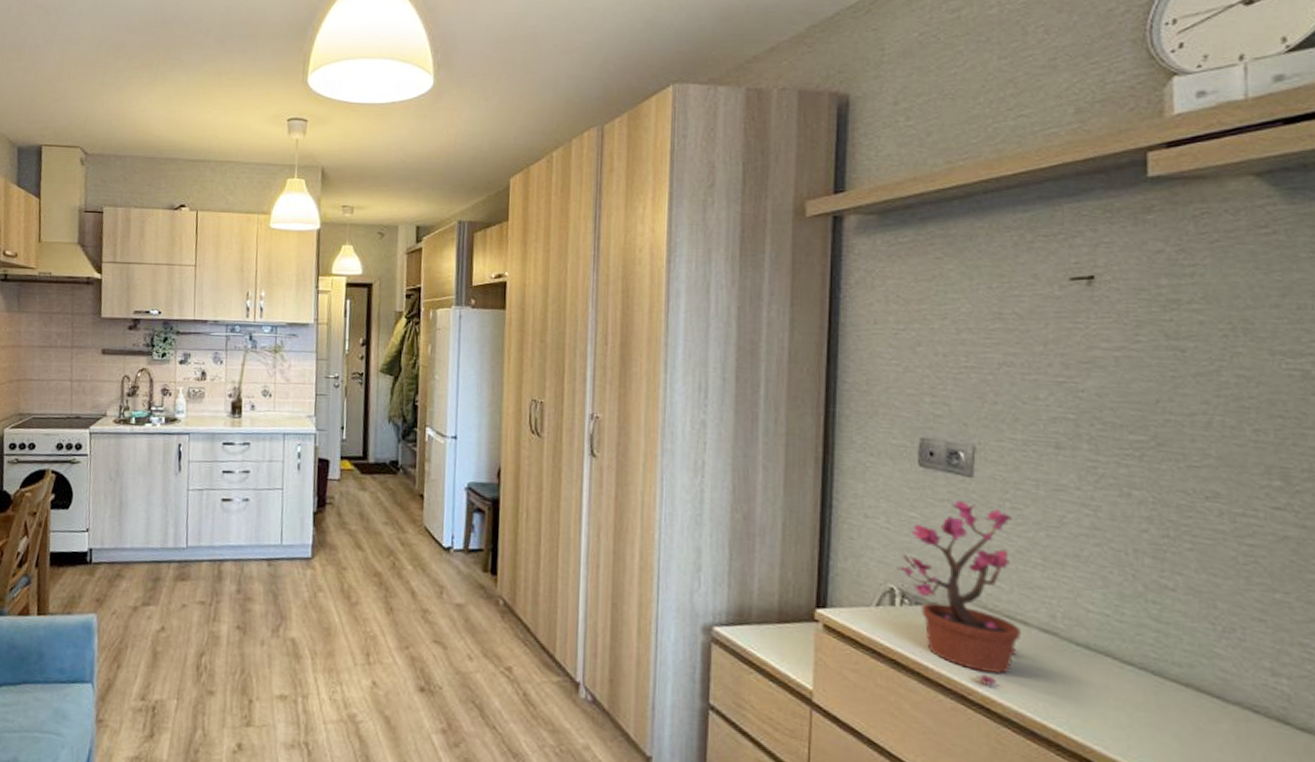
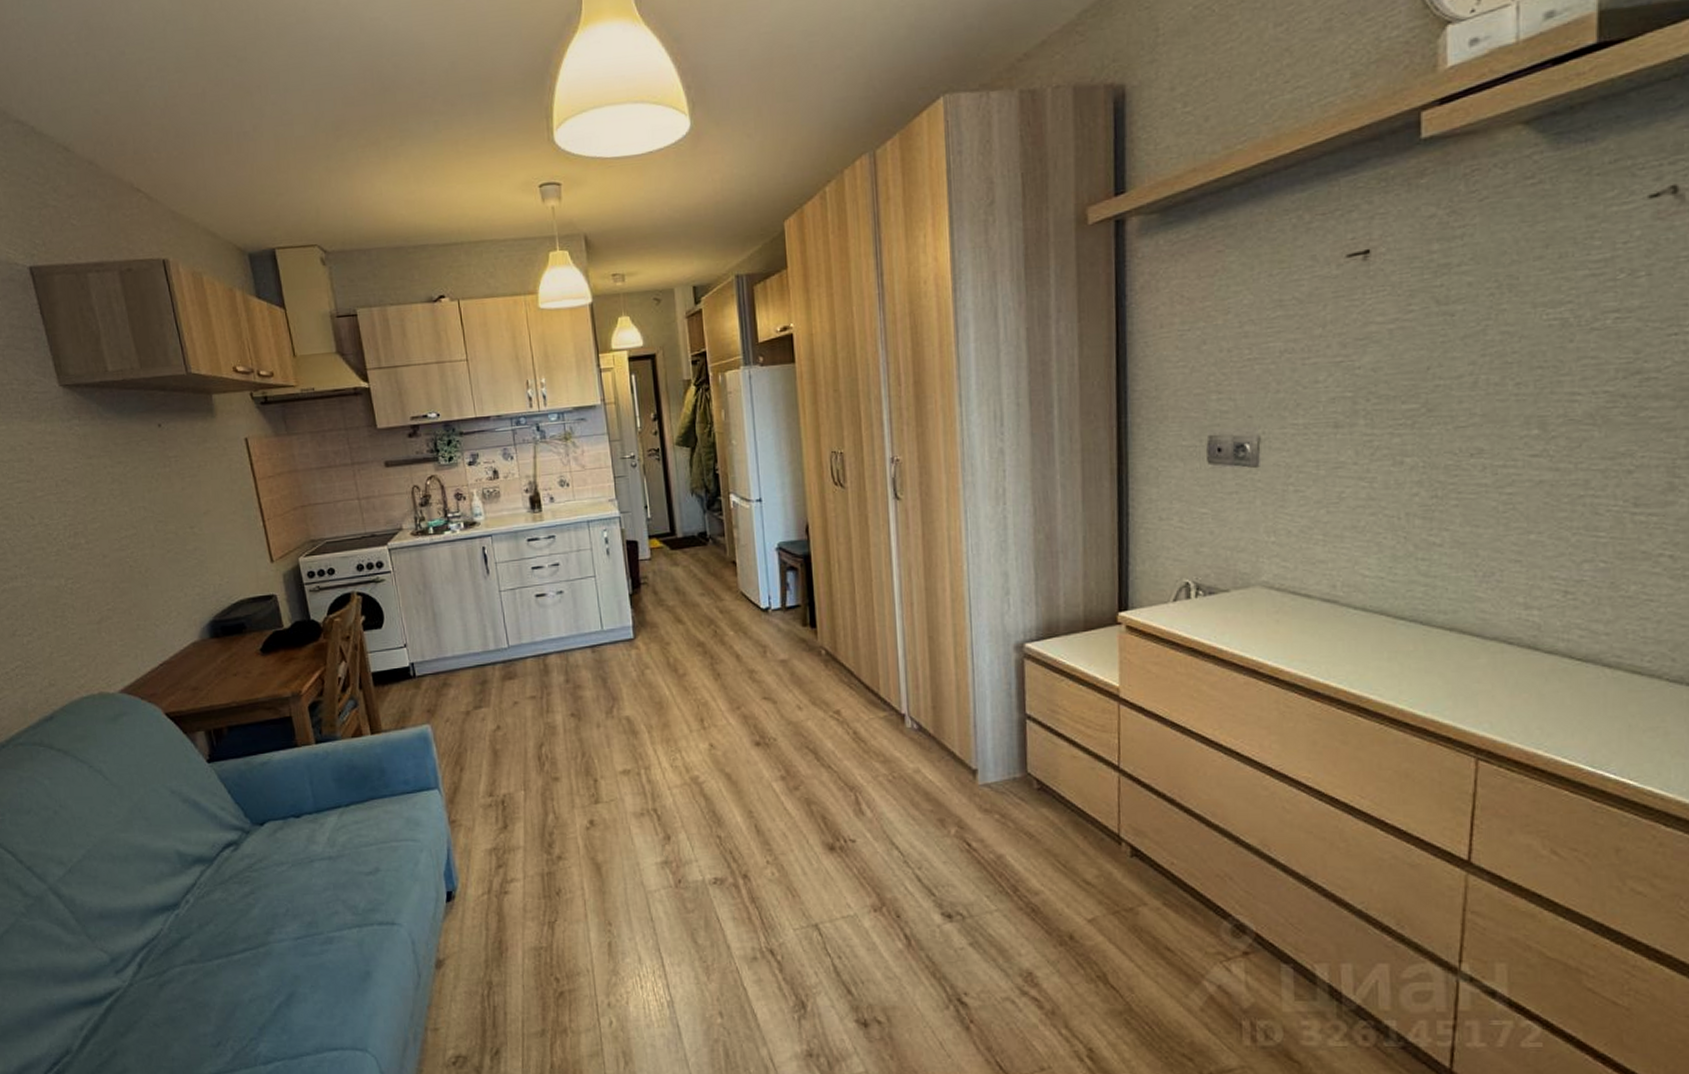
potted plant: present [897,500,1022,685] -> none [1191,490,1306,657]

